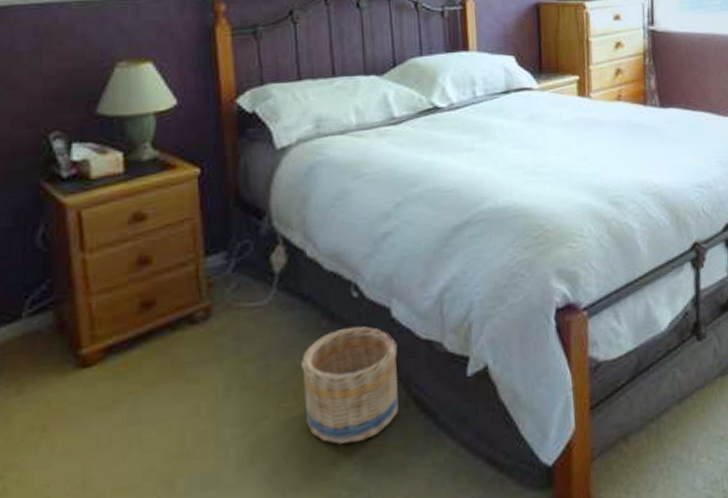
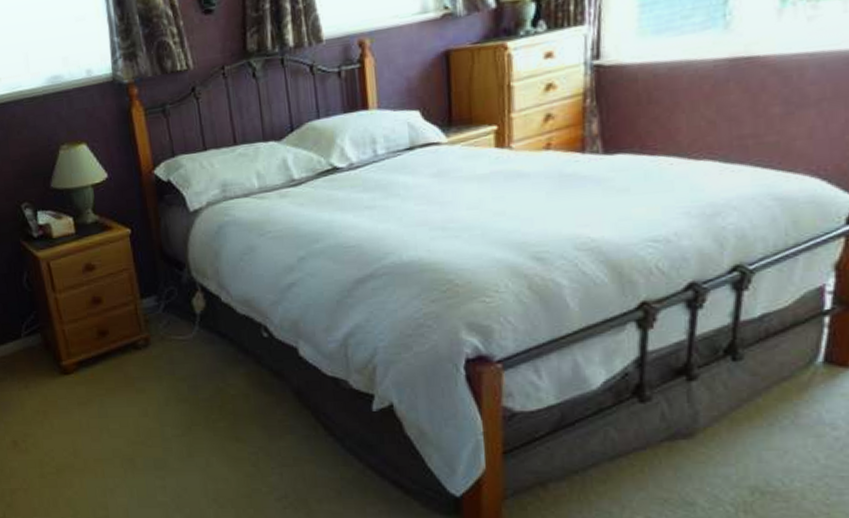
basket: present [301,326,399,444] -> none [223,361,309,453]

